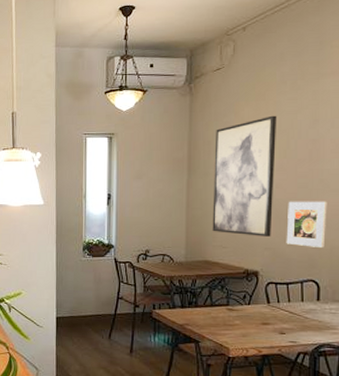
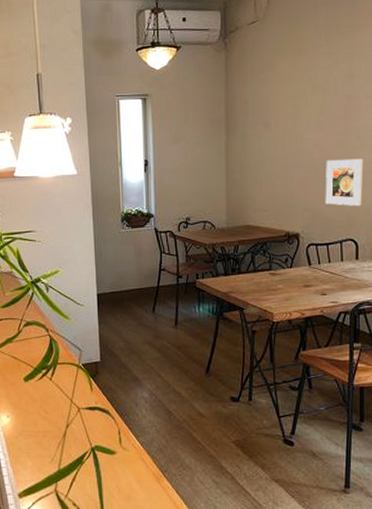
wall art: present [212,115,277,237] -> none [252,71,313,198]

